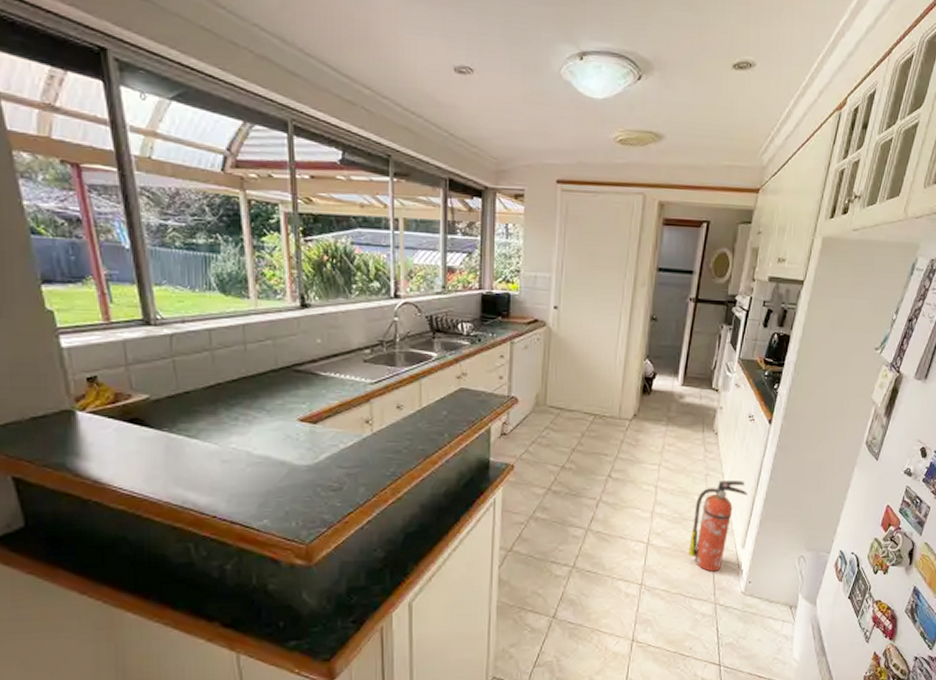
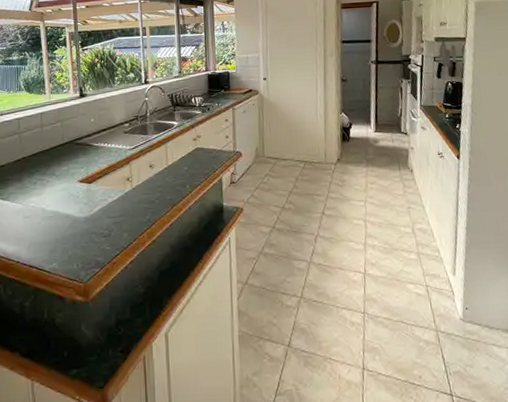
fire extinguisher: present [688,481,748,572] -> none [402,211,450,299]

